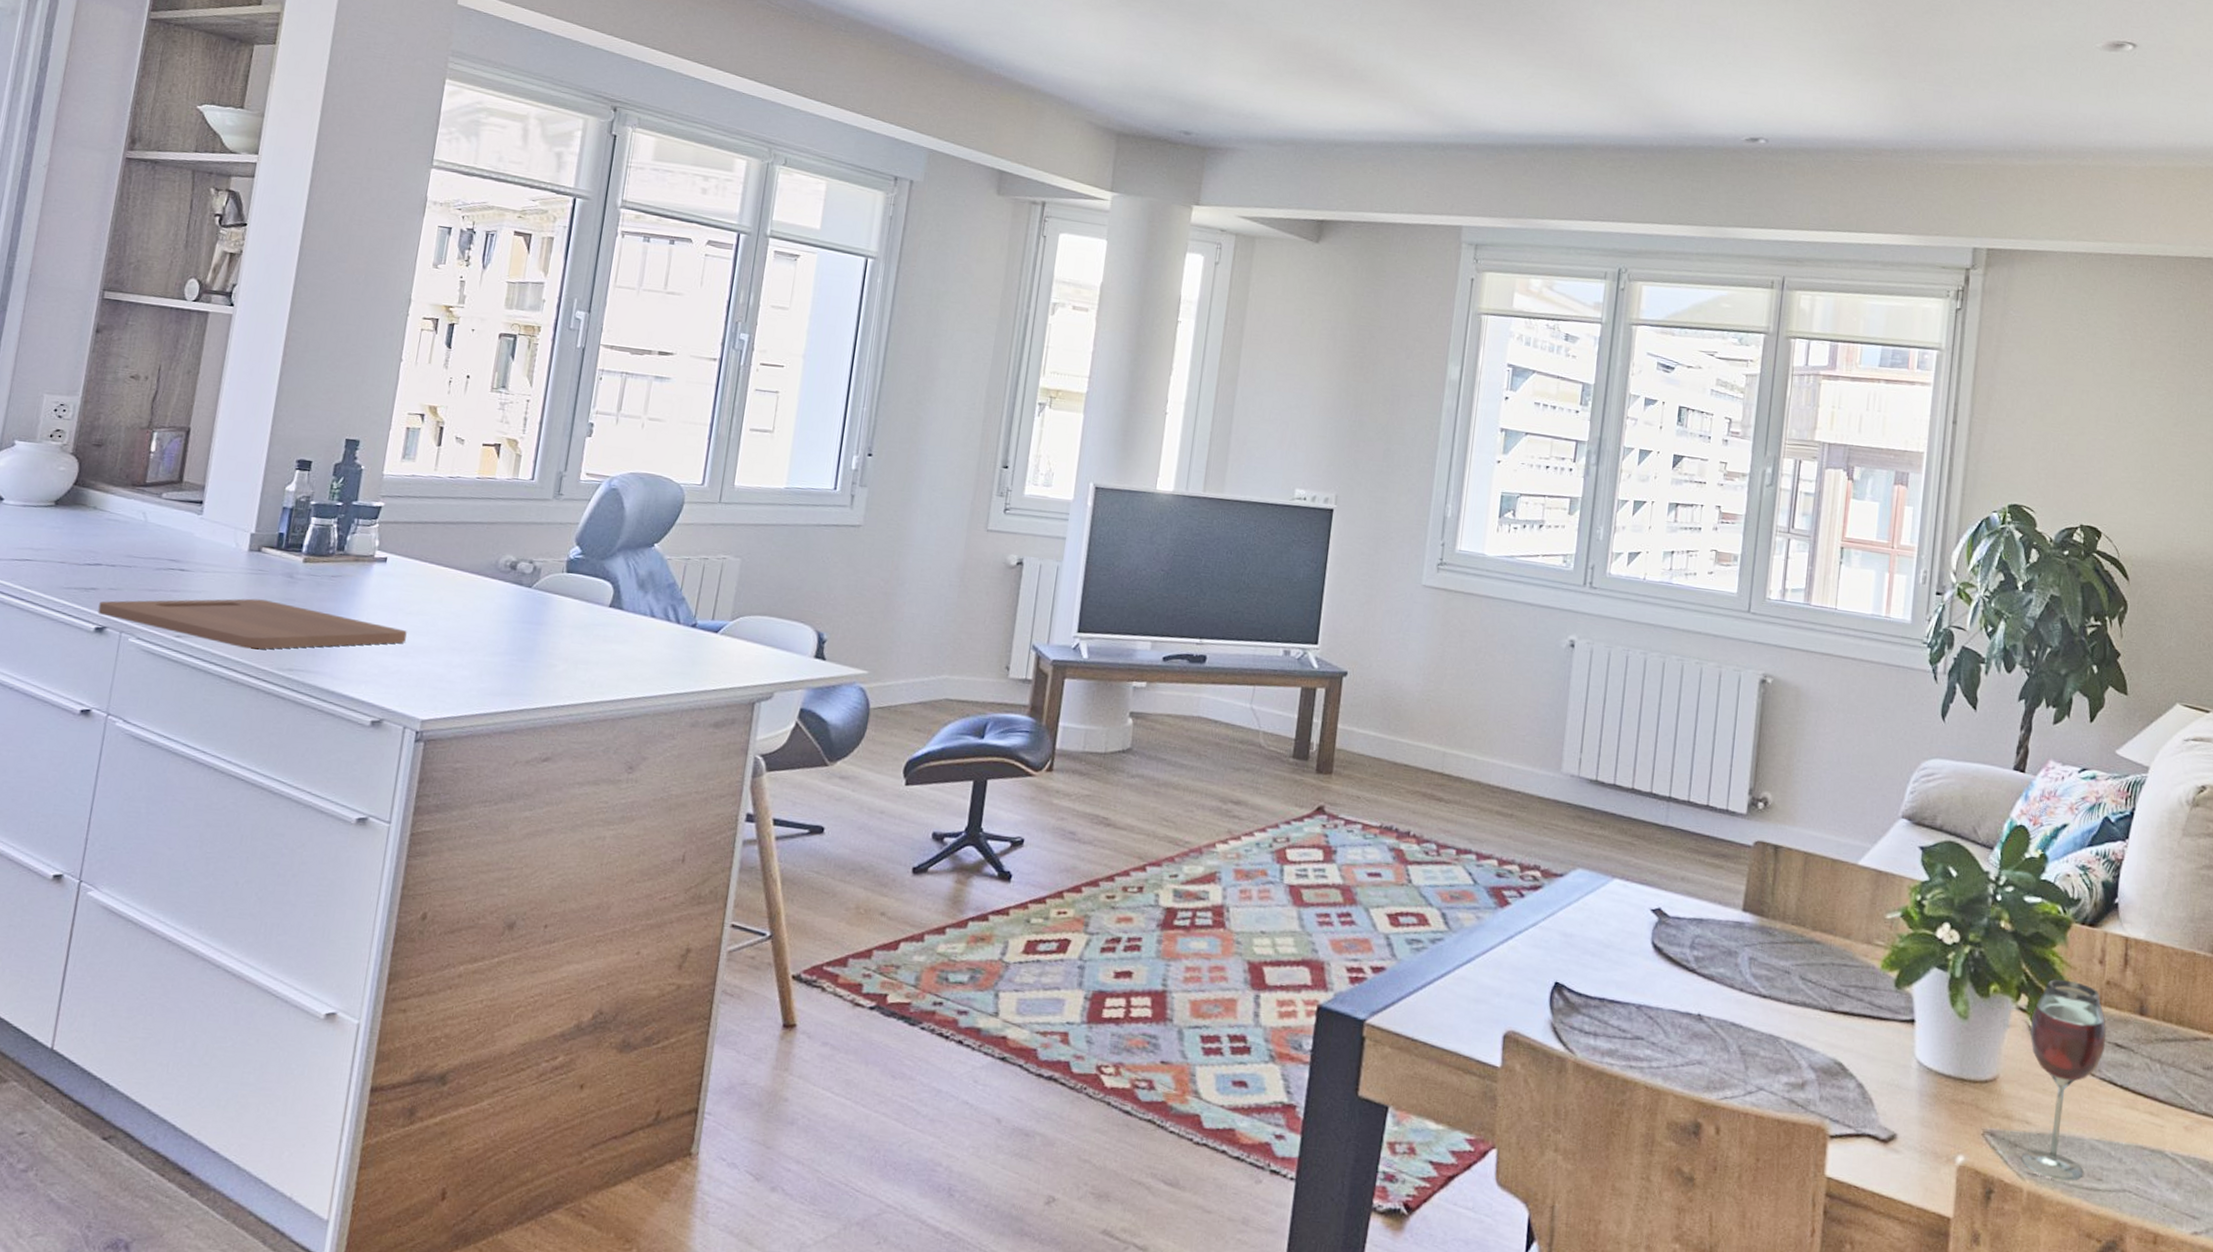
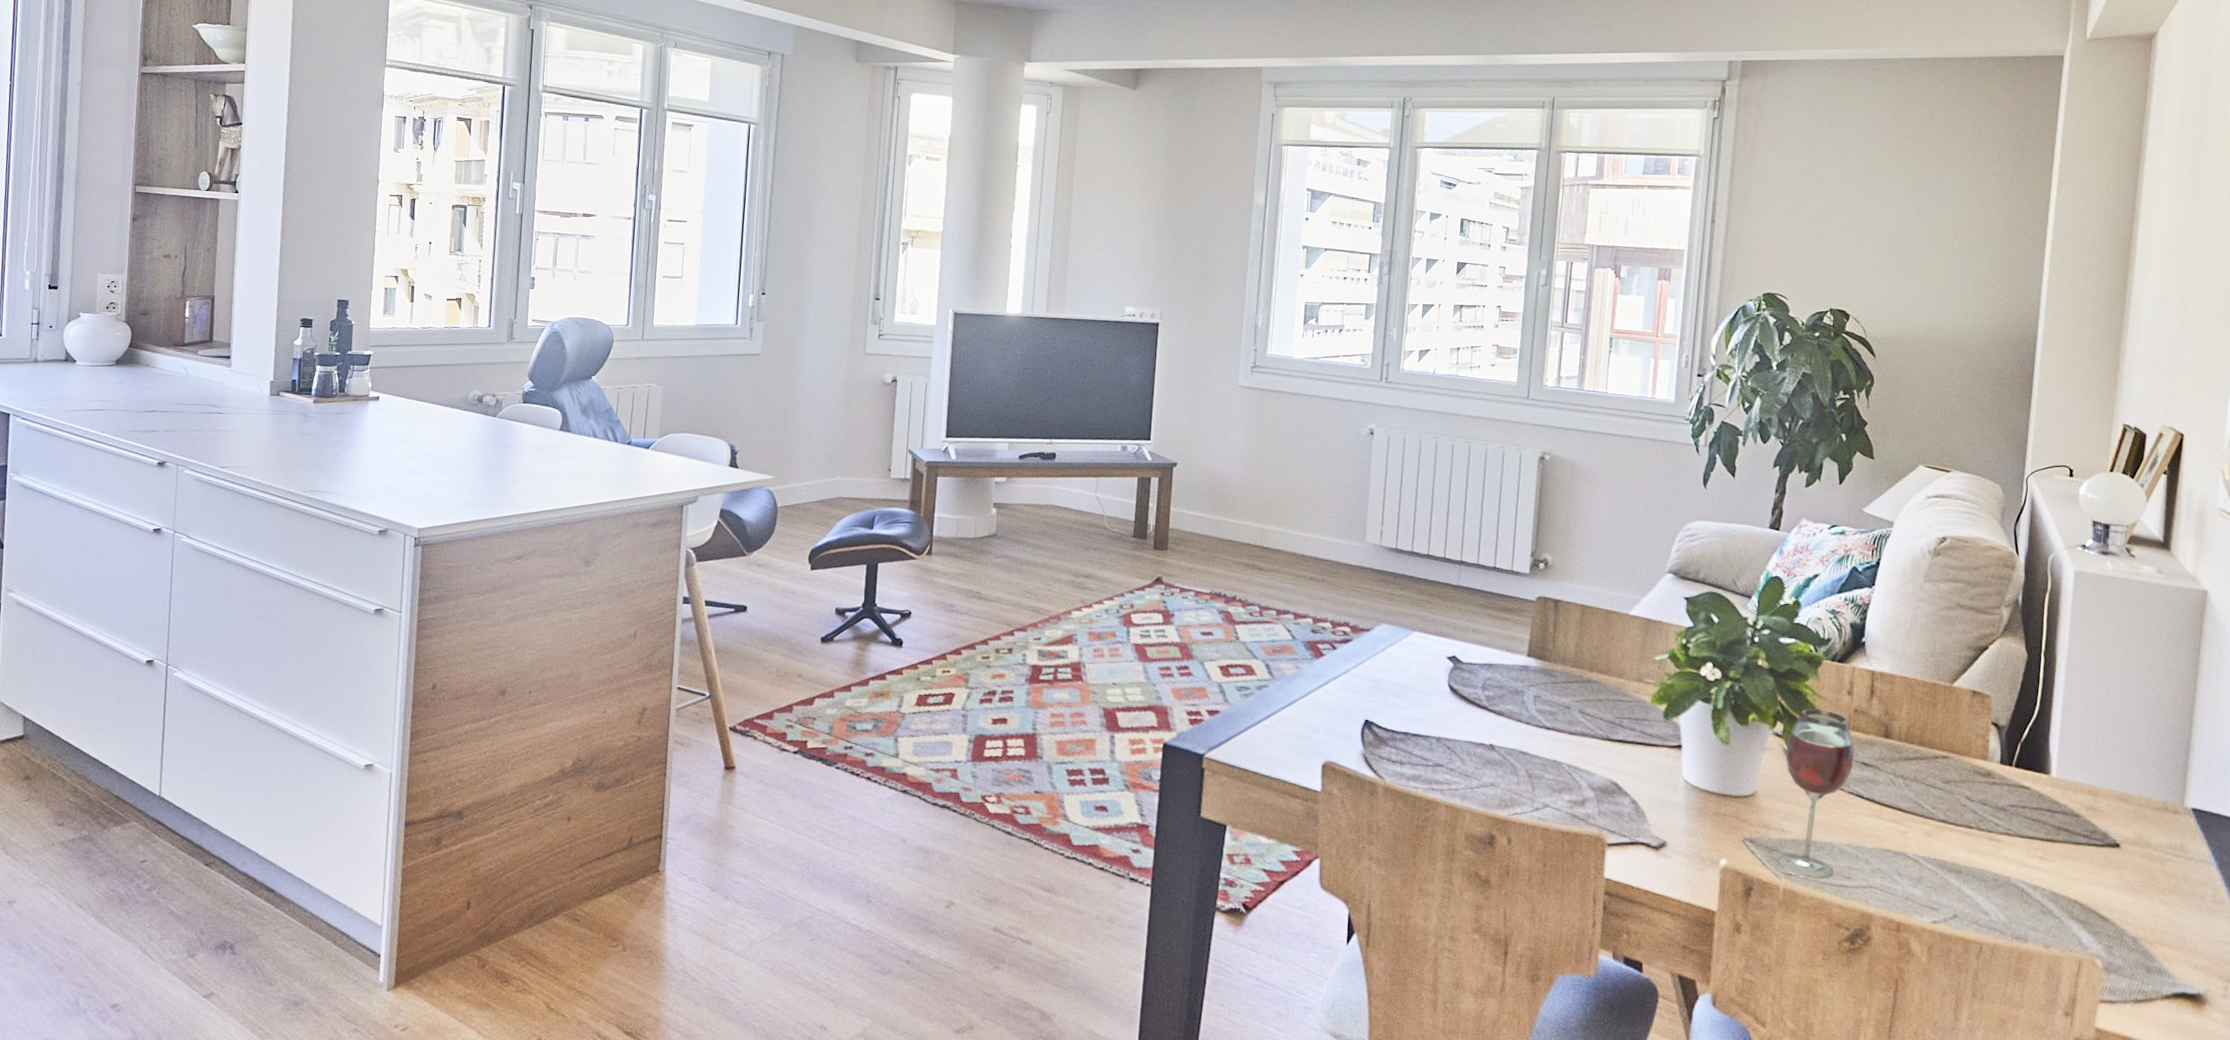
cutting board: present [97,598,407,650] -> none [158,434,400,476]

